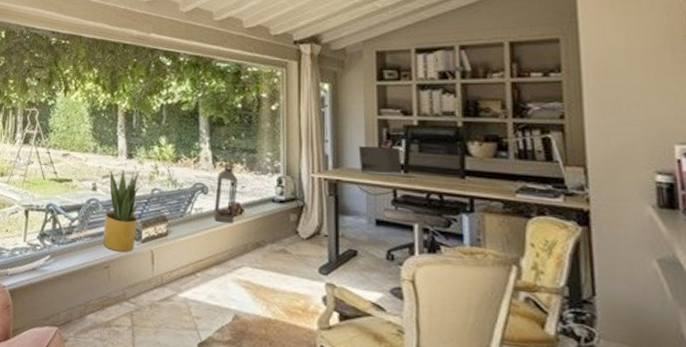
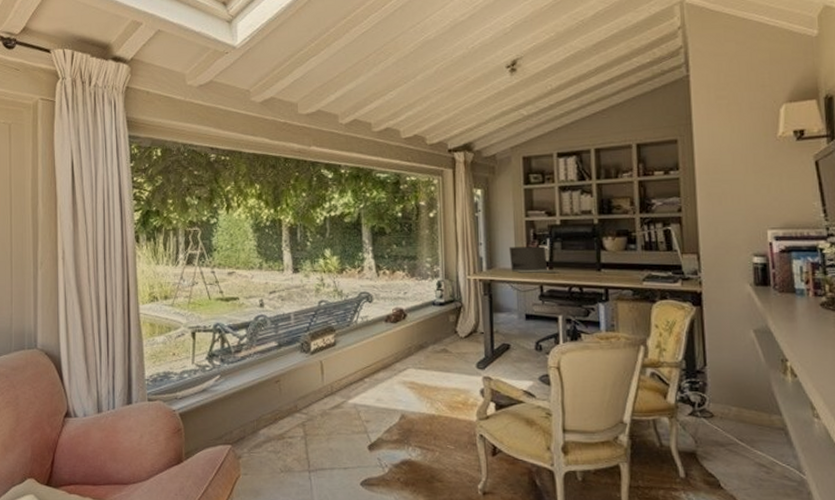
planter: present [104,169,142,252] -> none [273,284,309,365]
lantern: present [214,155,238,224] -> none [379,263,400,329]
books: present [433,49,472,72] -> none [572,152,606,174]

